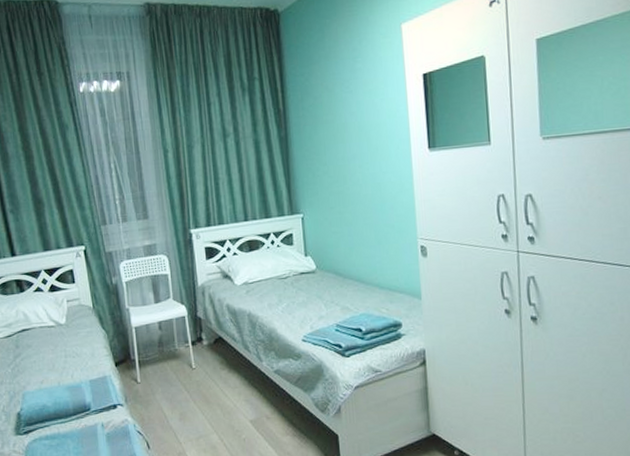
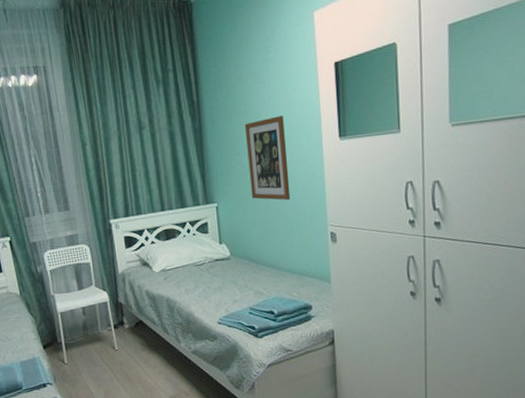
wall art: none [331,125,379,213] -> present [244,115,291,201]

